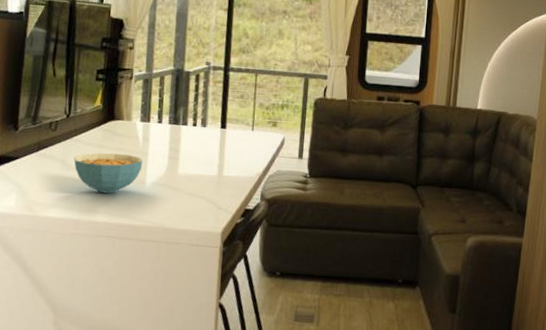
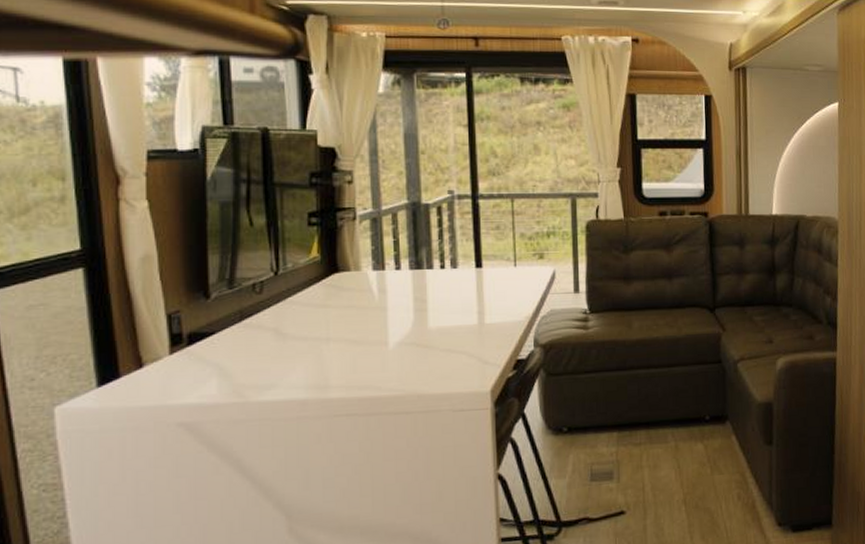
cereal bowl: present [74,153,143,194] -> none [290,312,382,363]

